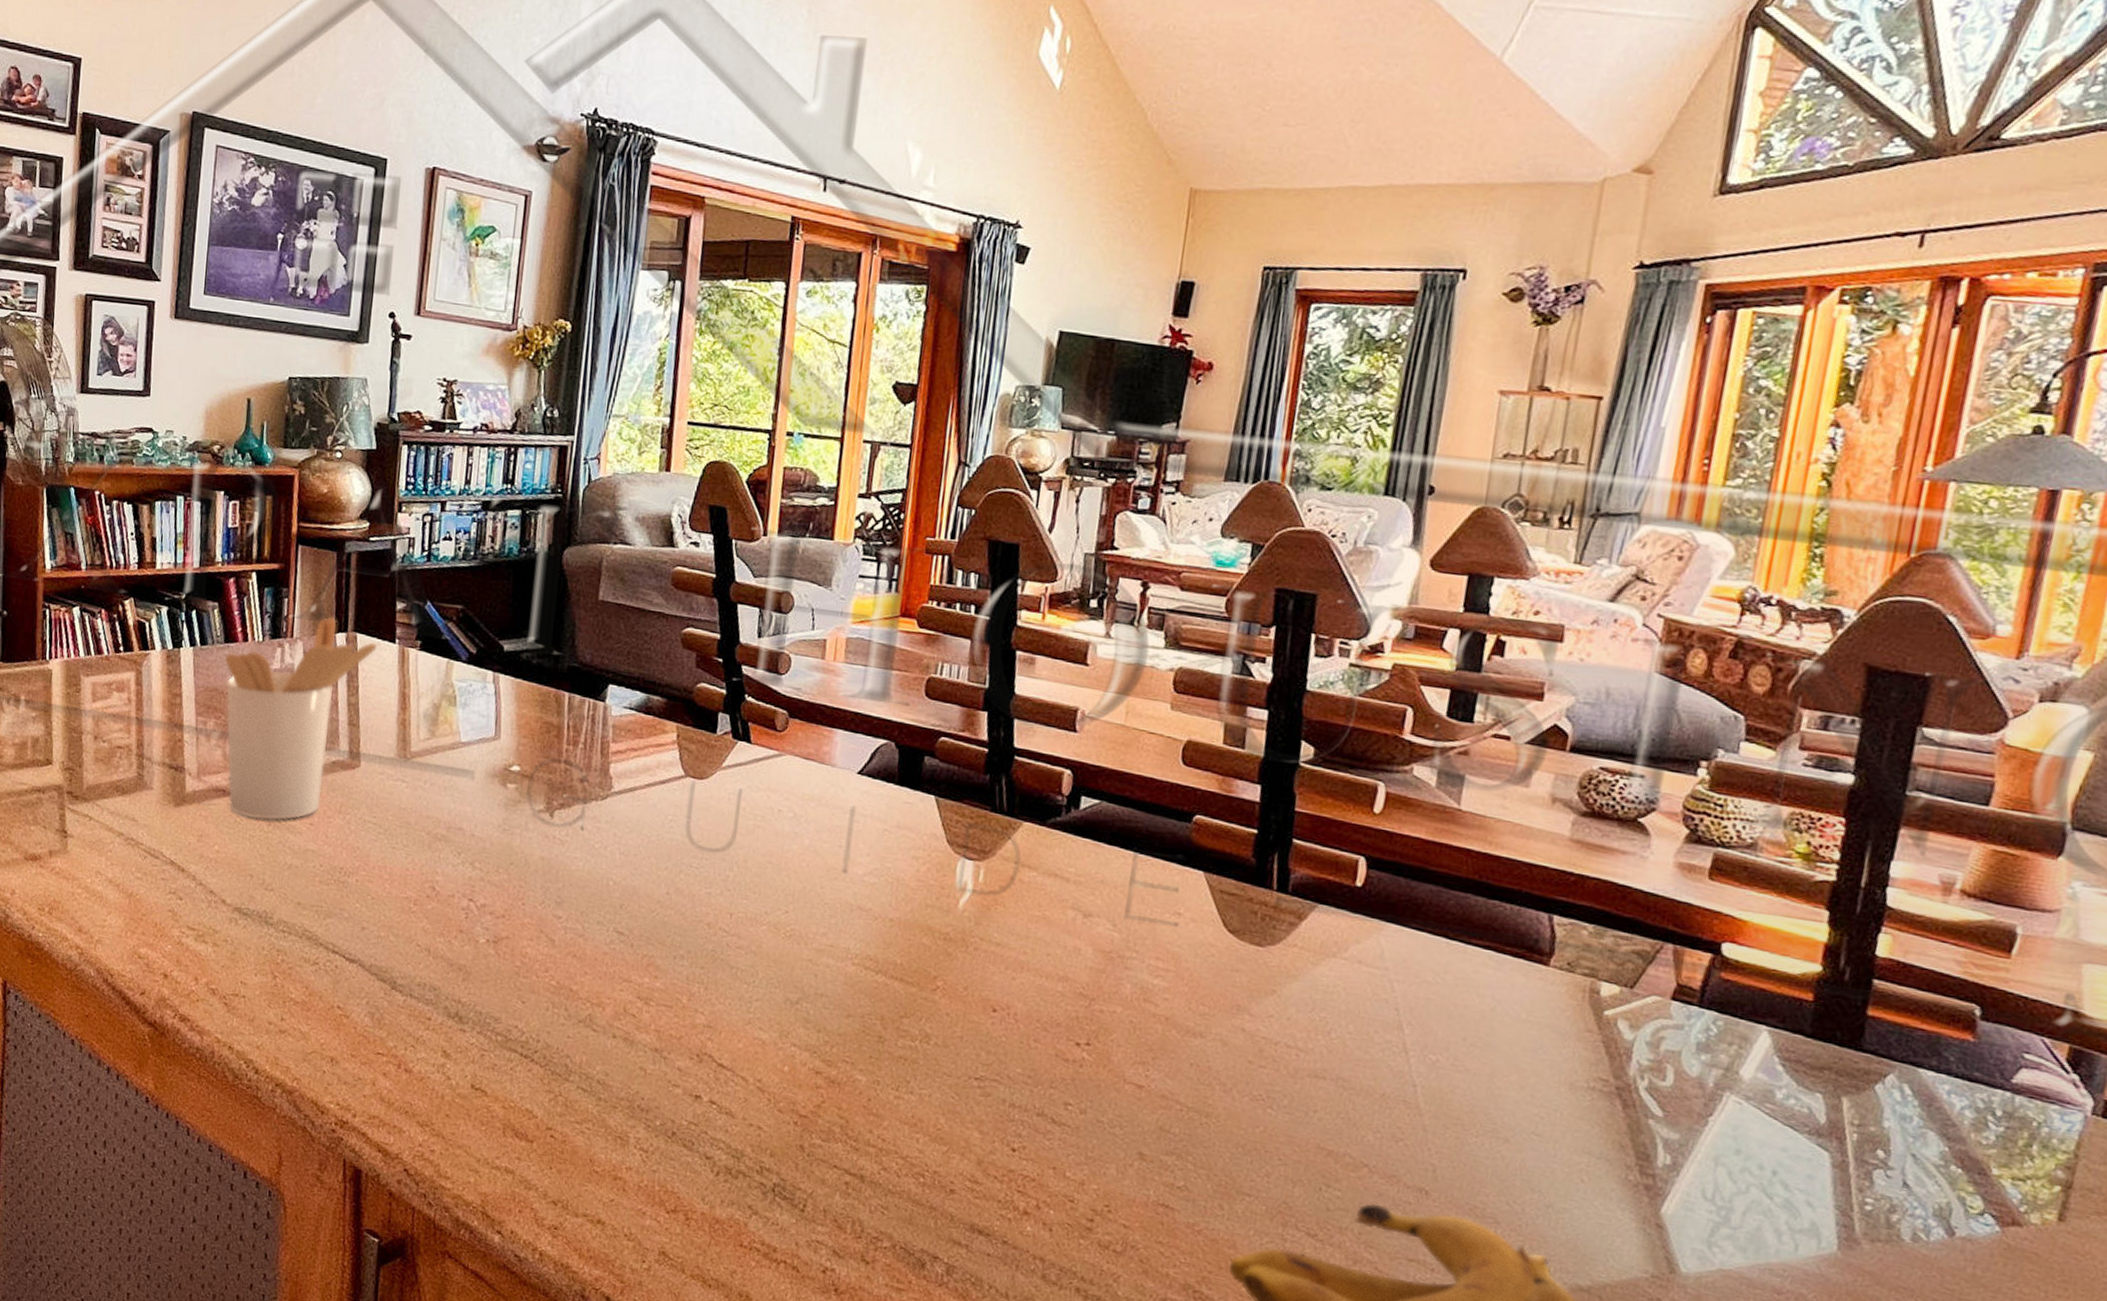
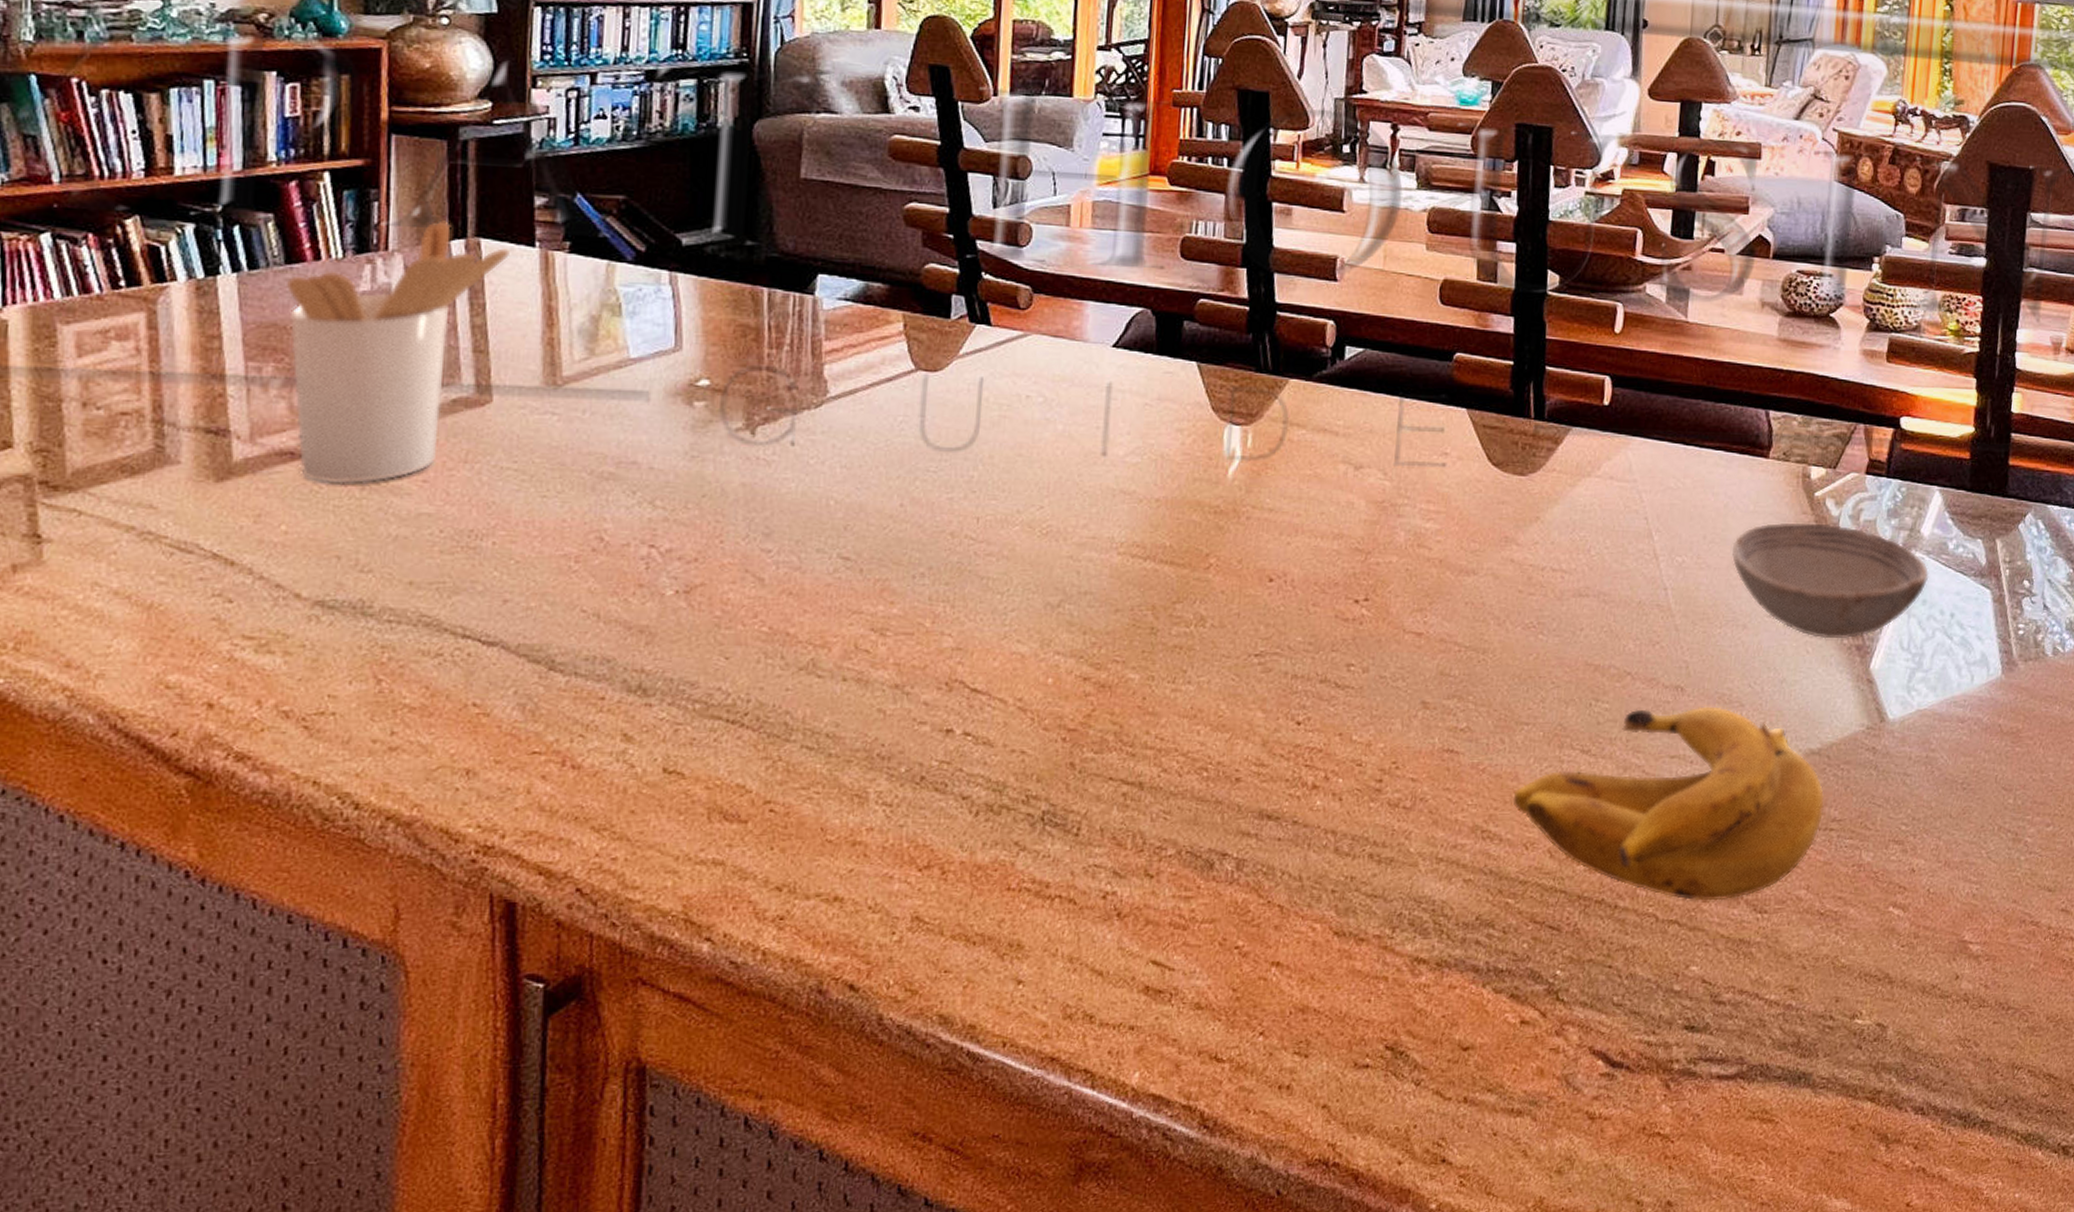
bowl: none [1495,1035,1747,1176] -> present [1731,523,1929,639]

